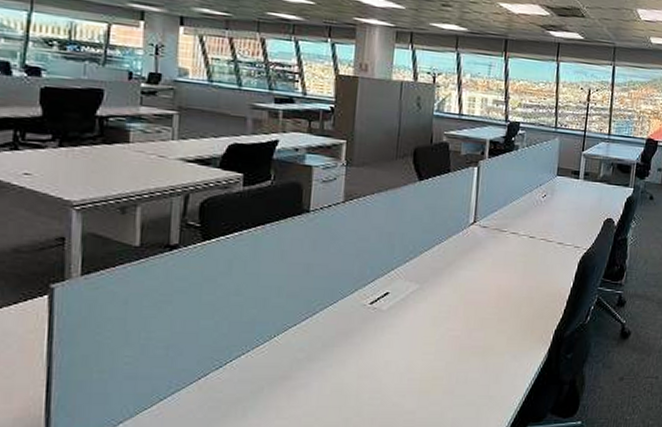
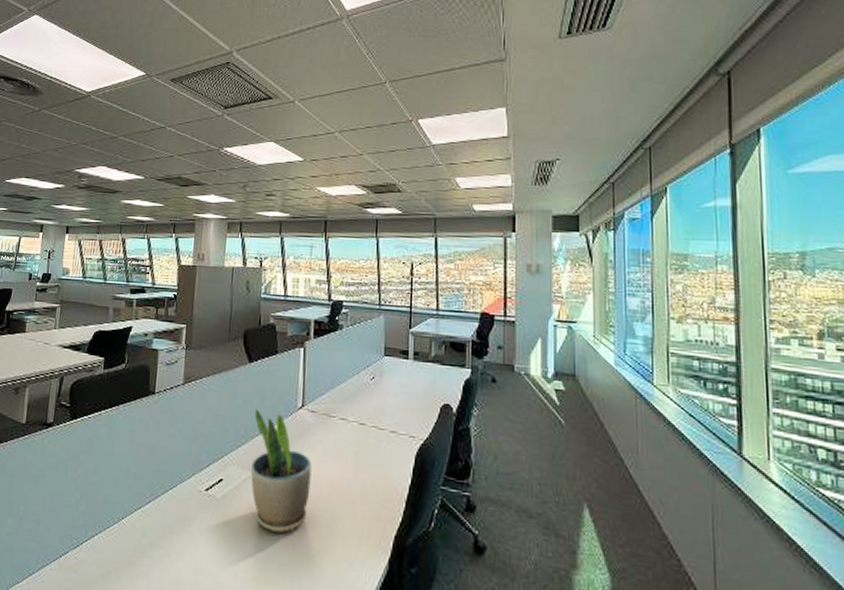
potted plant: none [419,225,482,336] -> present [251,409,312,533]

